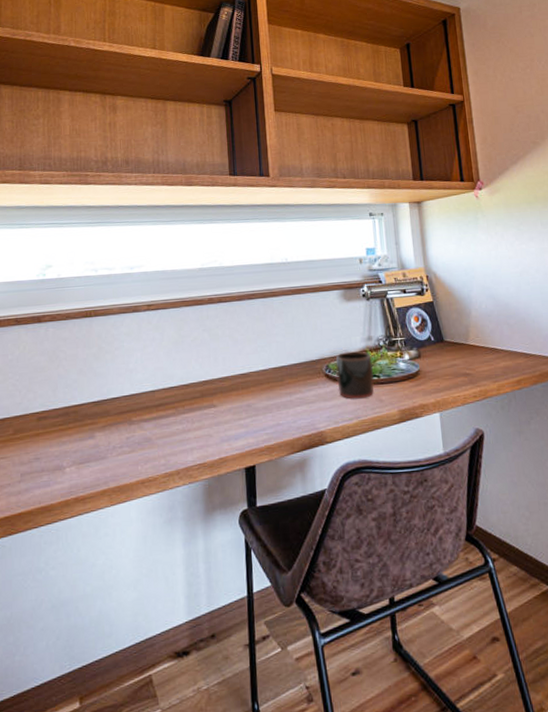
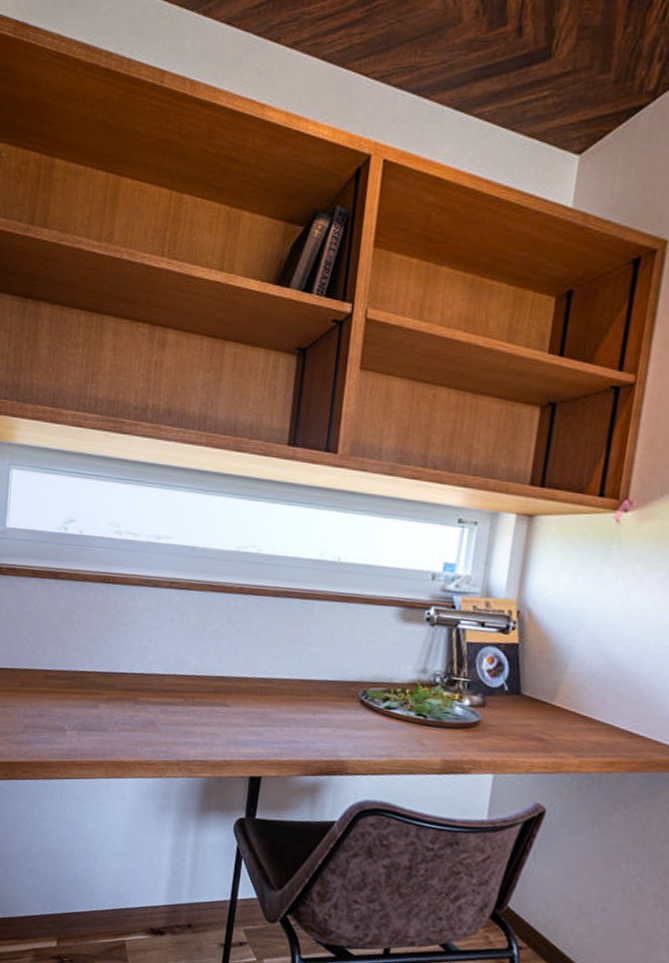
mug: present [335,351,374,399] -> none [372,680,422,737]

